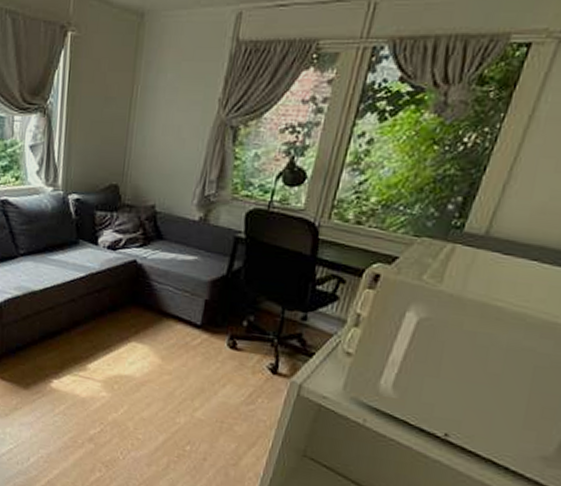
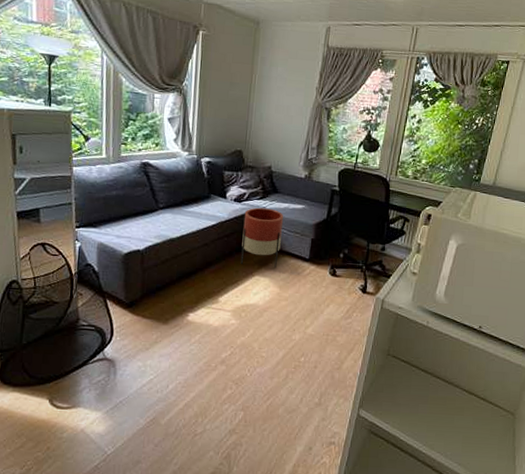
planter: none [114,257,170,335] -> present [240,207,284,269]

